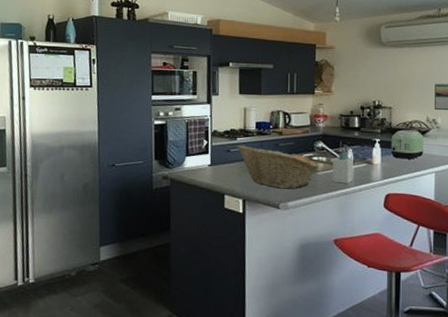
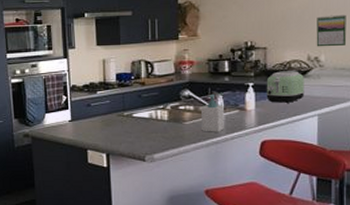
fruit basket: present [236,145,320,189] -> none [96,99,187,141]

